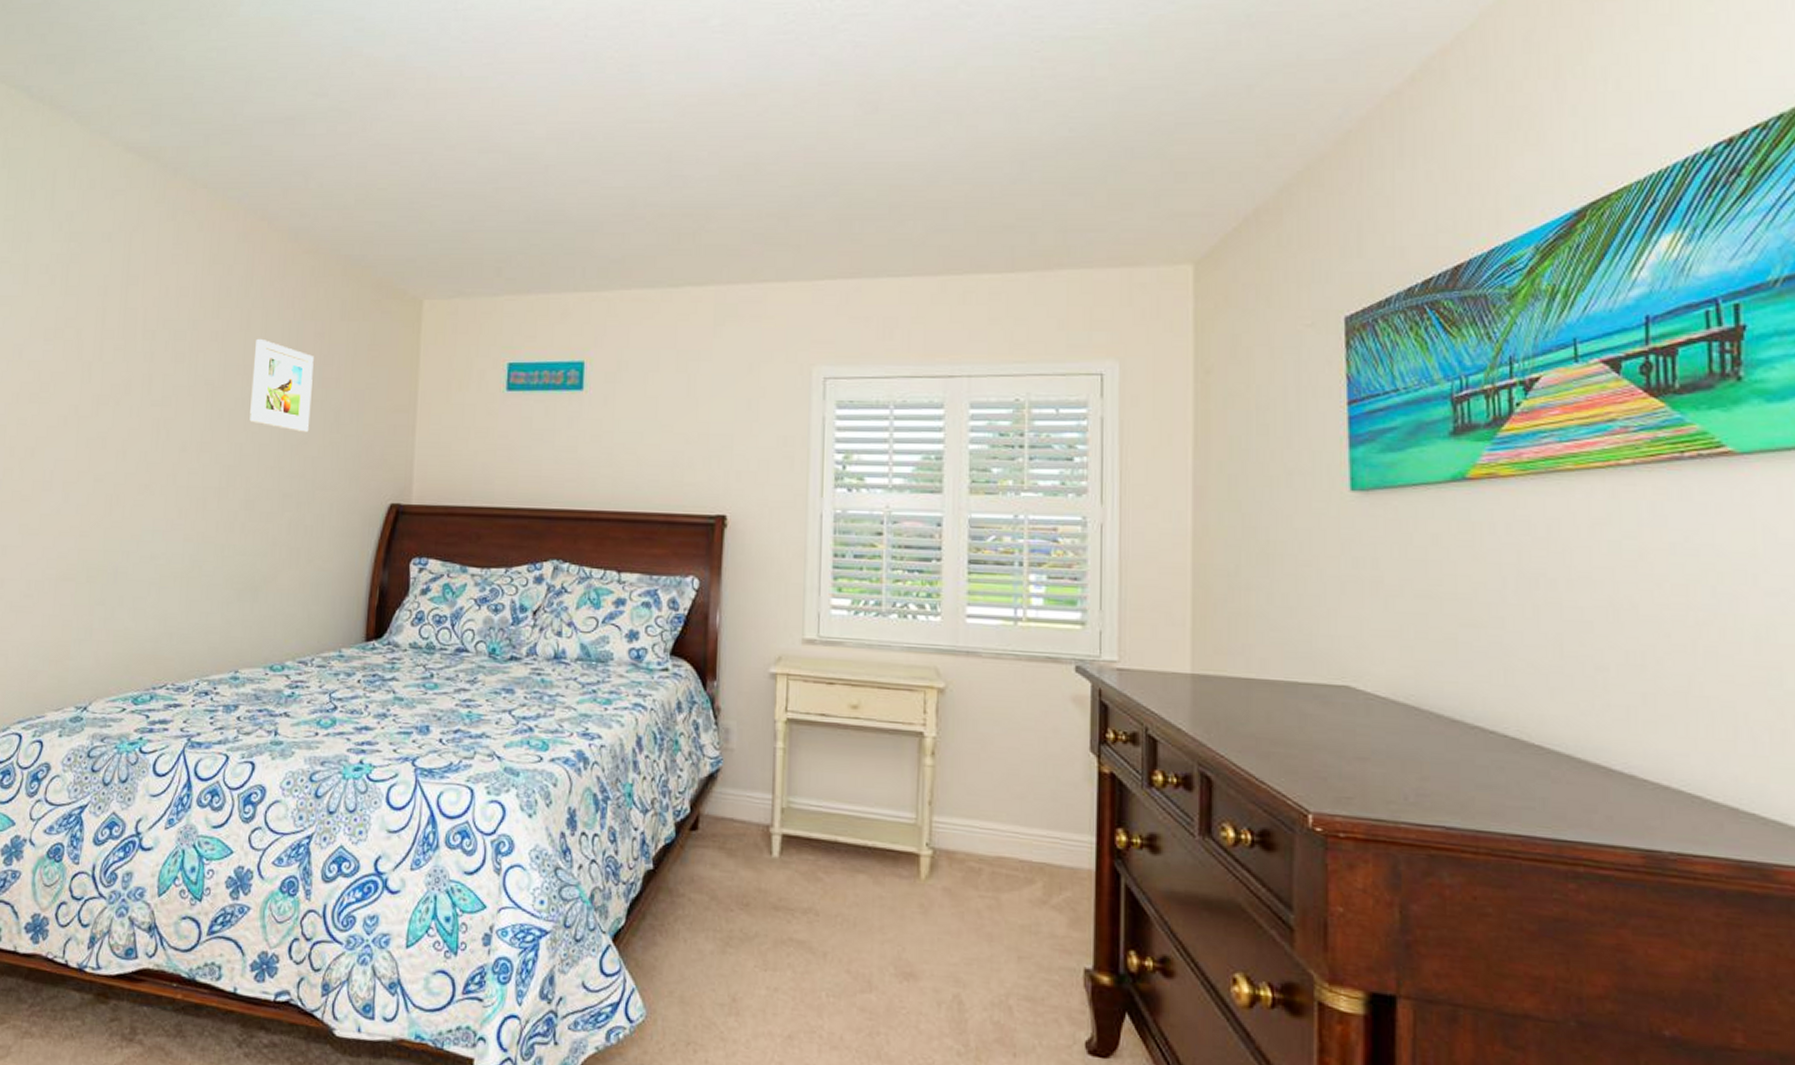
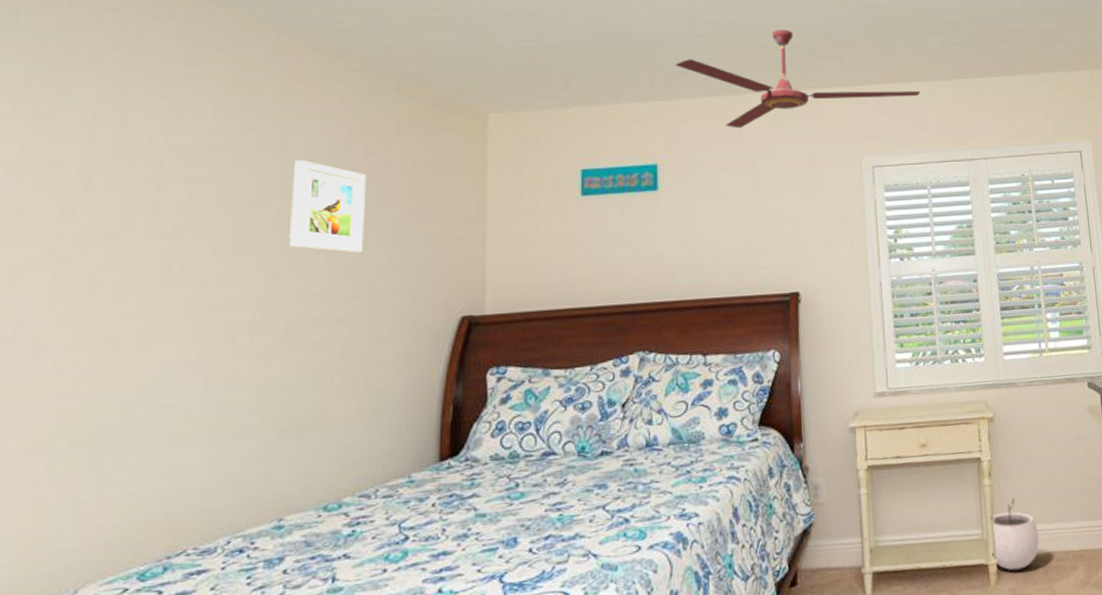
ceiling fan: none [610,212,893,326] -> present [675,30,921,129]
plant pot: none [929,785,988,869] -> present [991,498,1039,571]

